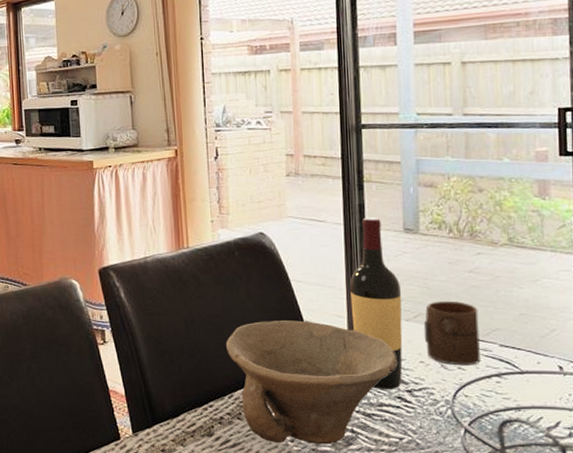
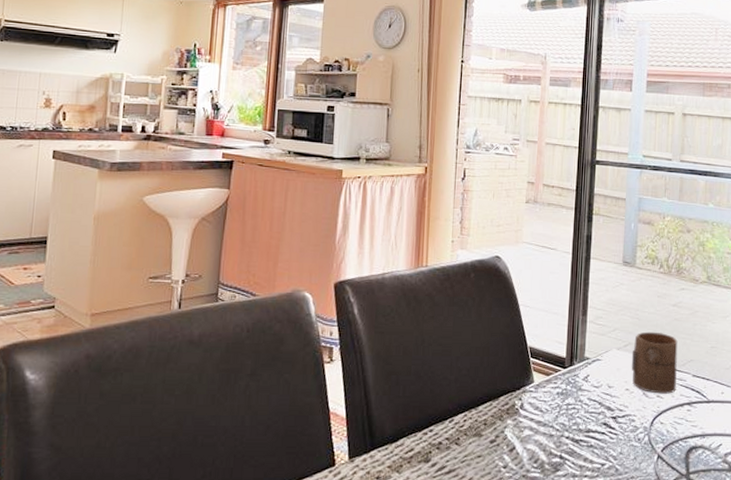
bowl: present [226,320,397,445] -> none [452,344,606,471]
wine bottle: present [350,217,403,390] -> none [570,249,616,416]

